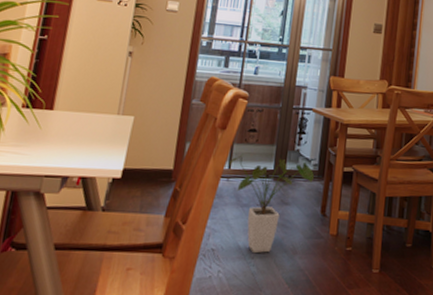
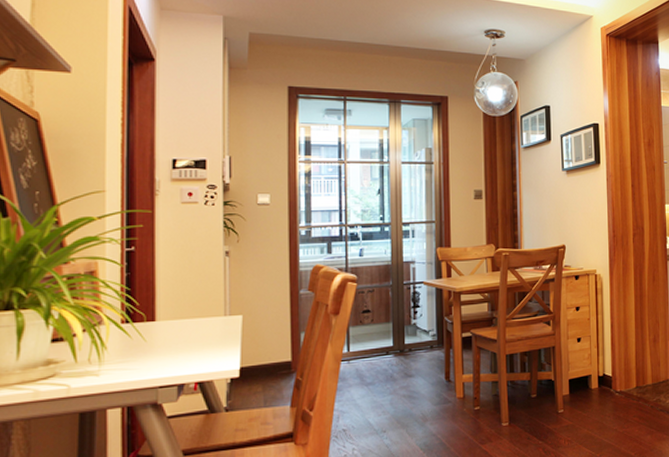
house plant: present [228,153,314,254] -> none [347,334,434,427]

